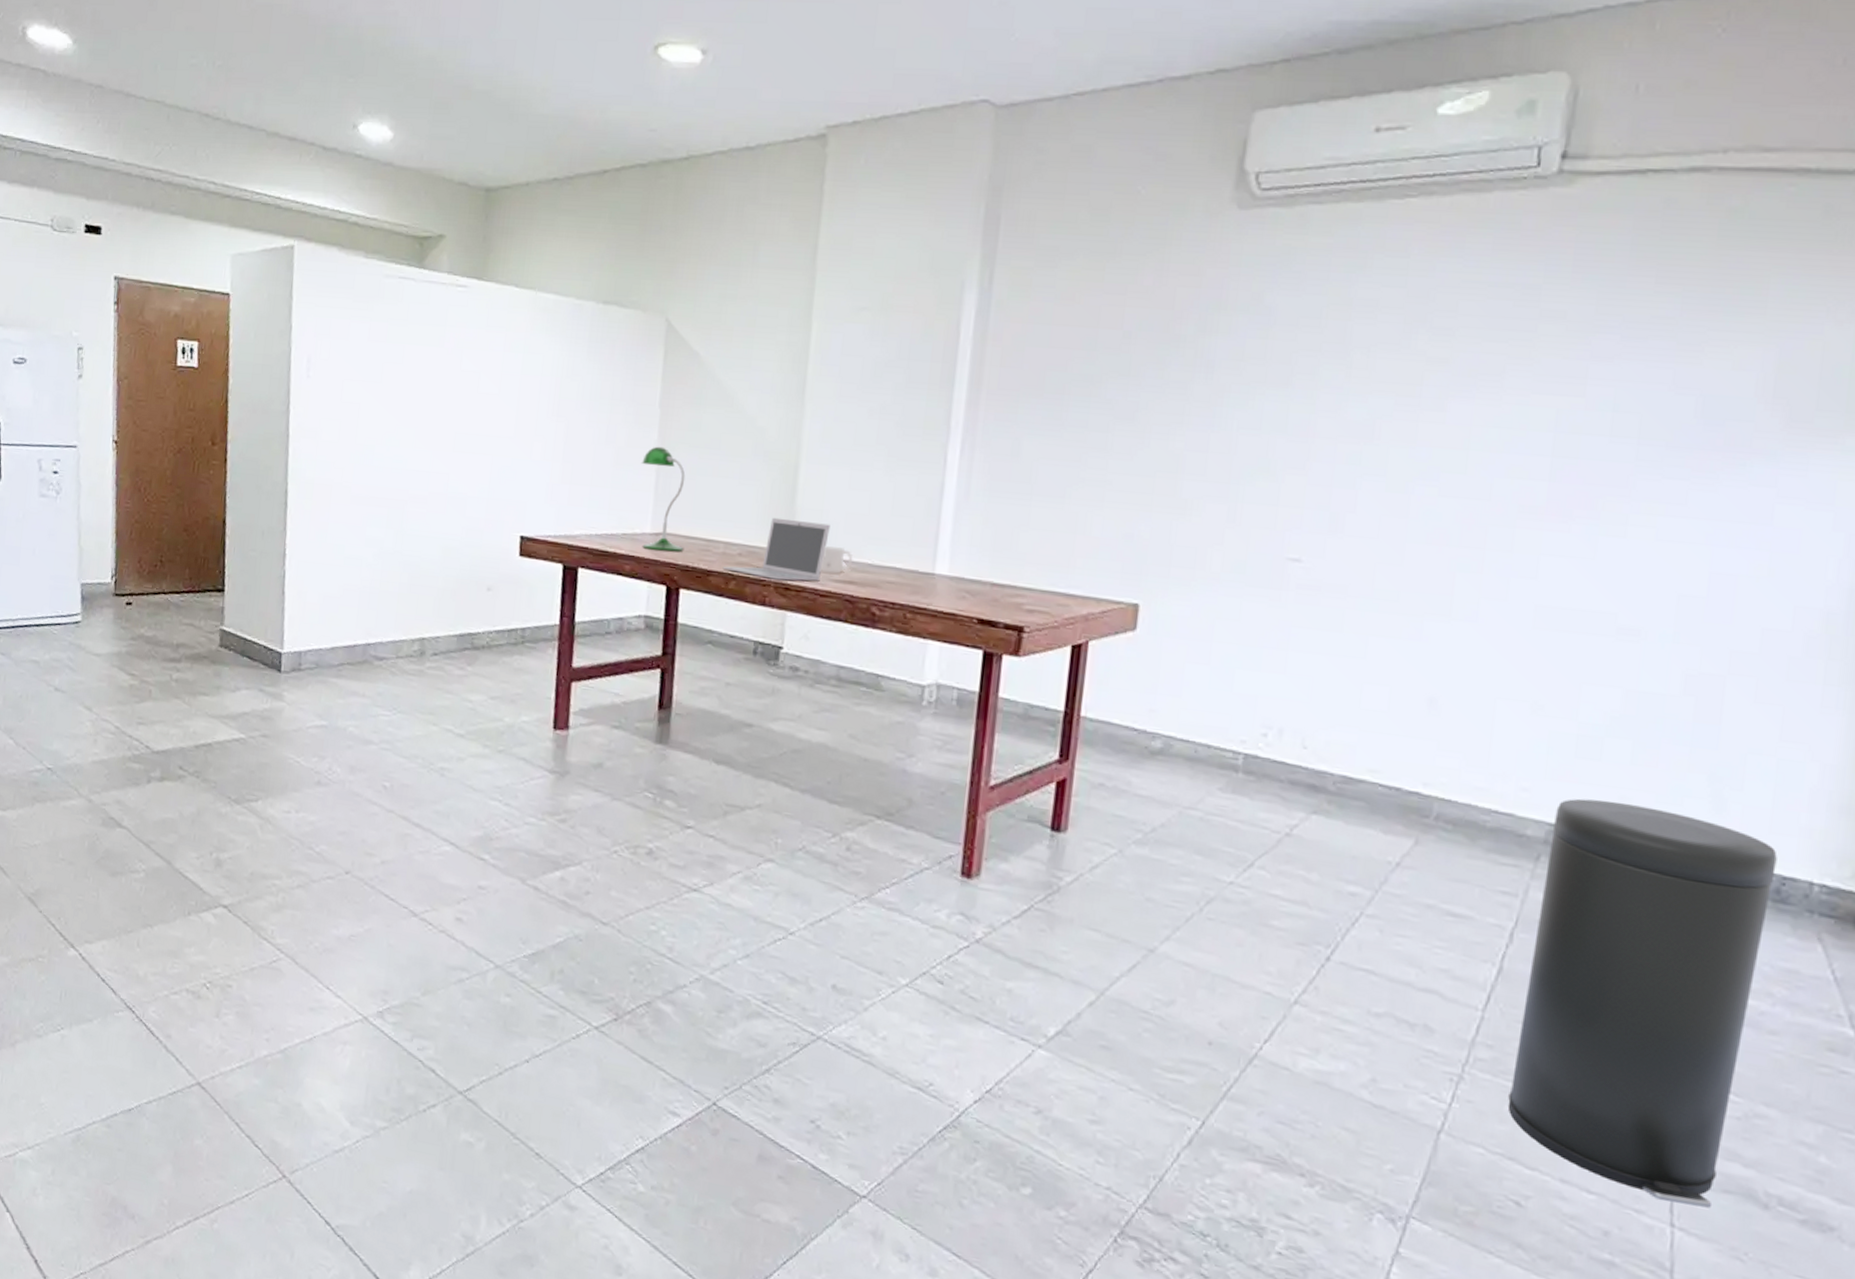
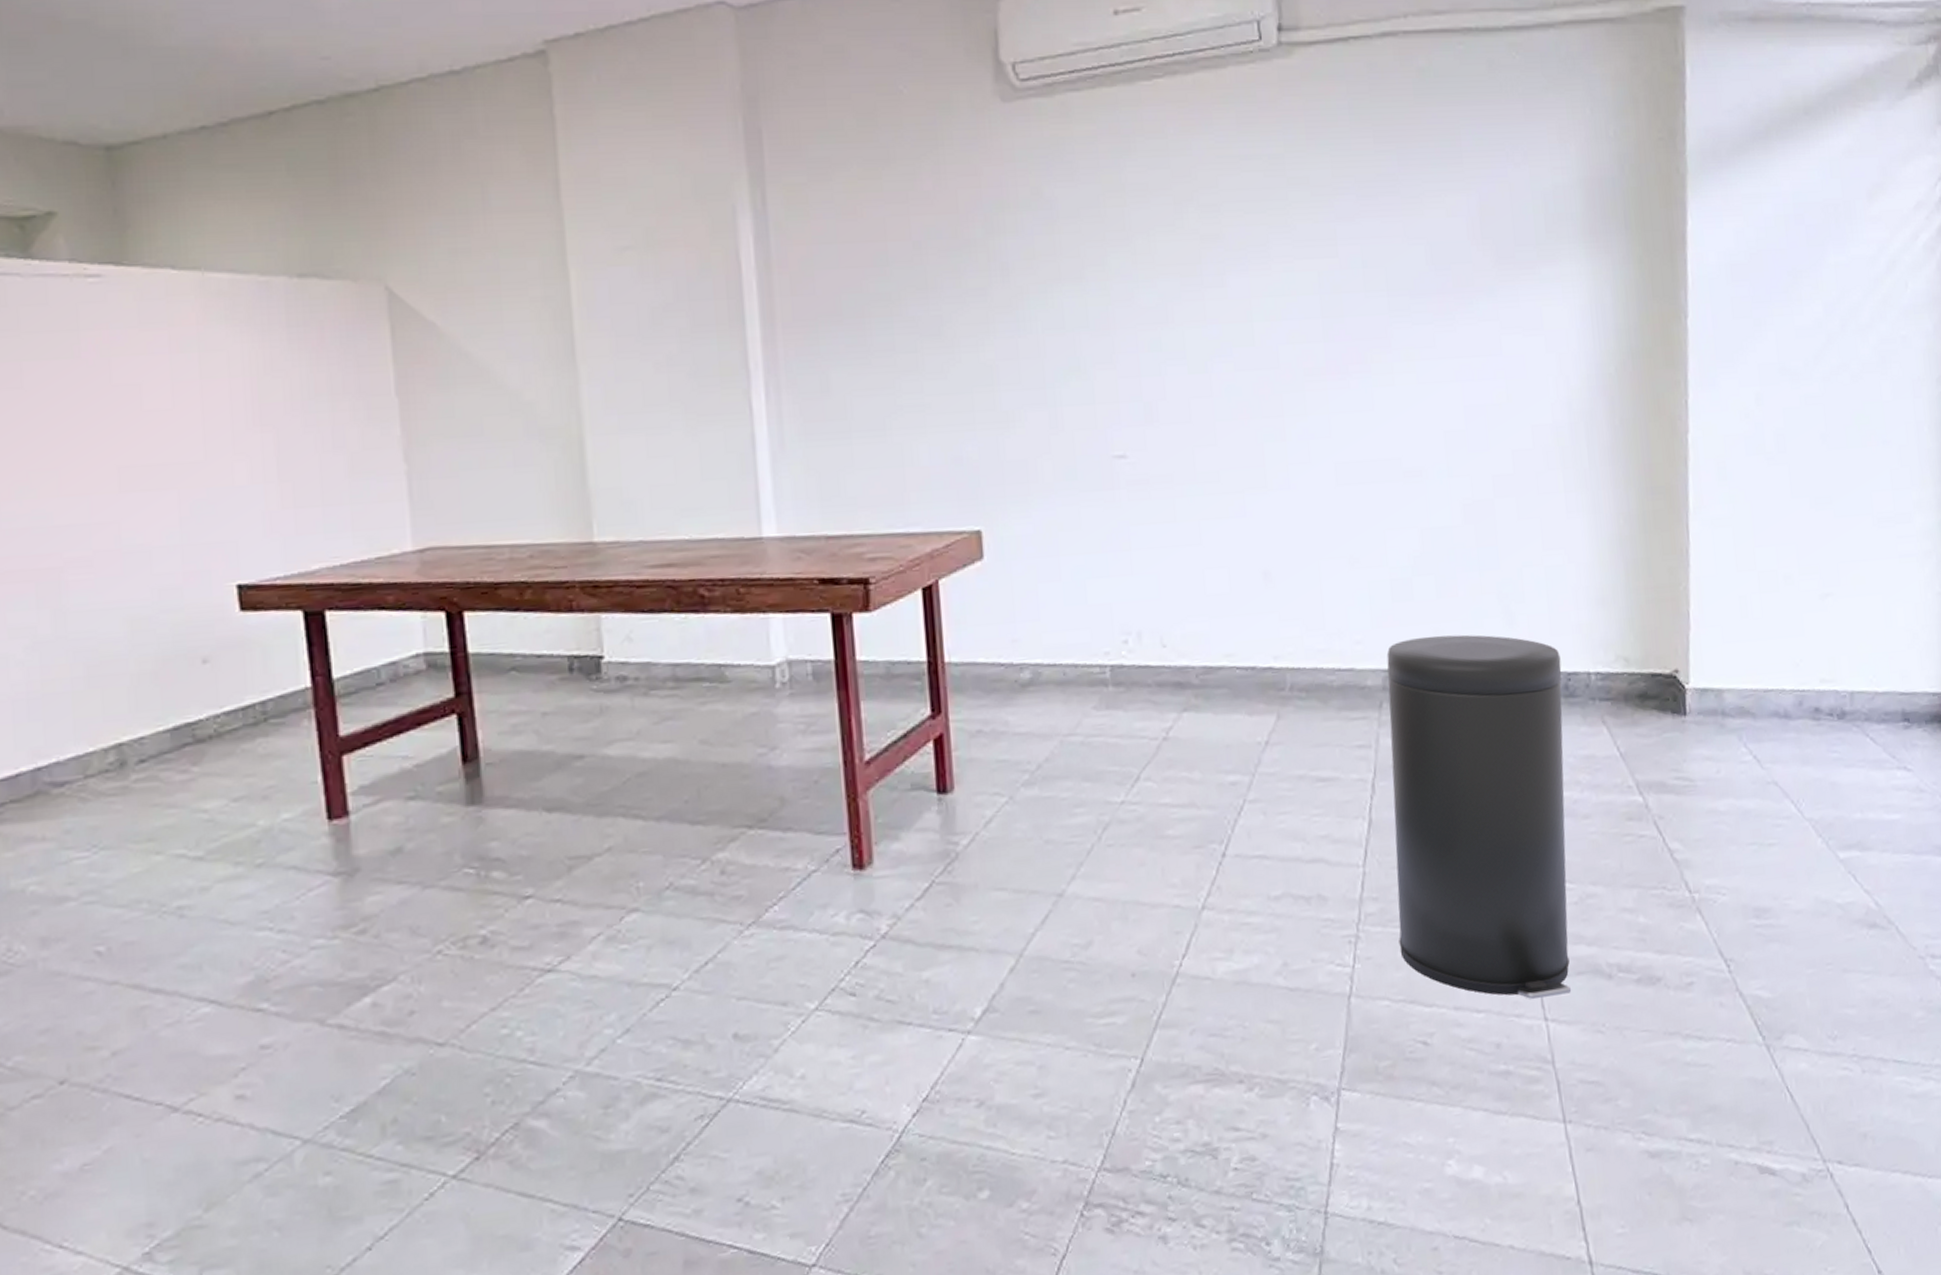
desk lamp: present [641,446,686,553] -> none [384,443,460,573]
laptop: present [722,517,830,582] -> none [512,502,634,580]
mug: present [819,546,853,575] -> none [631,527,668,561]

